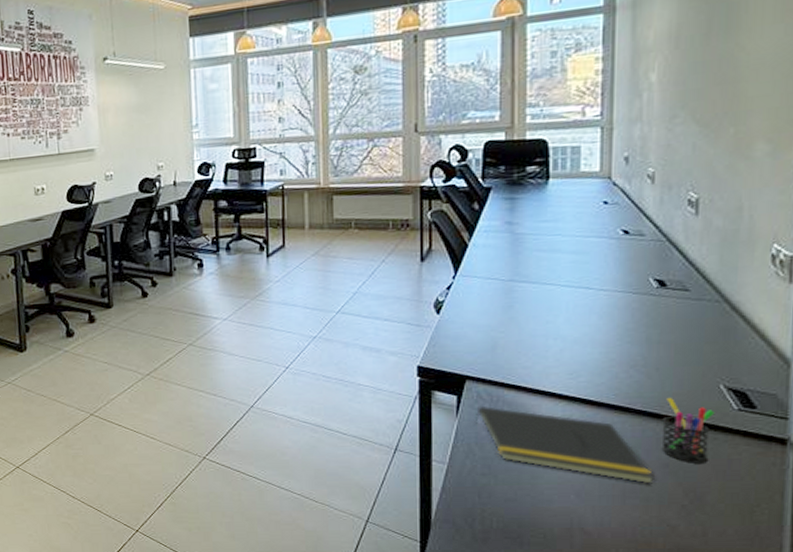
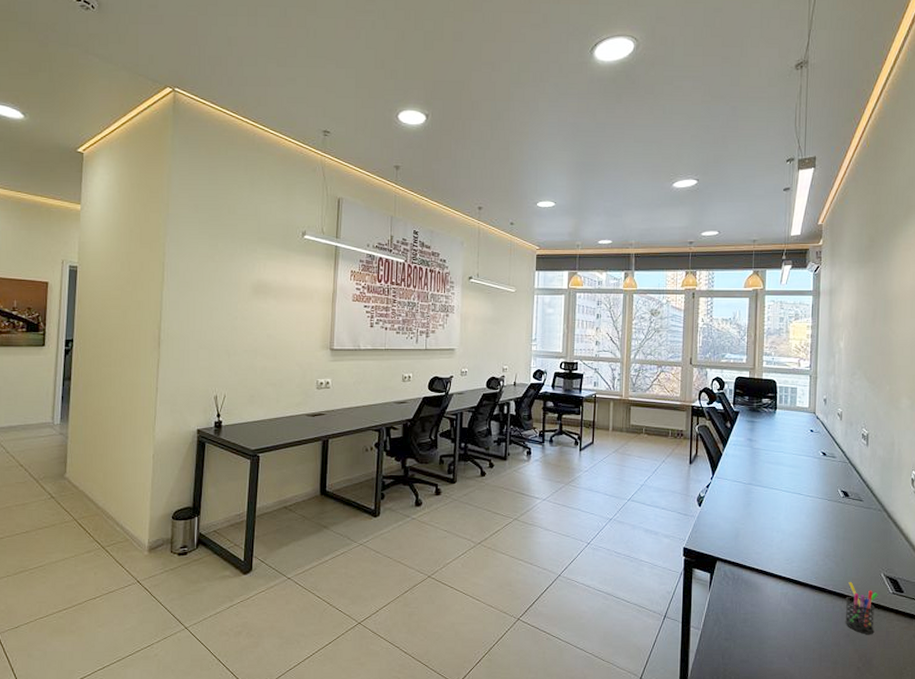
notepad: present [474,406,655,484] -> none [721,582,840,650]

